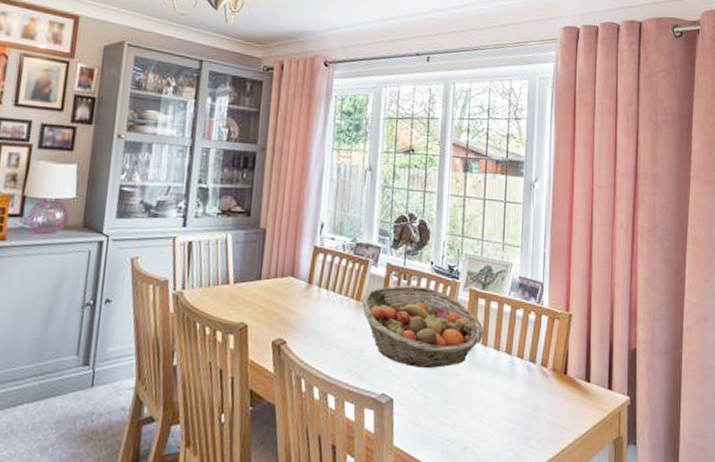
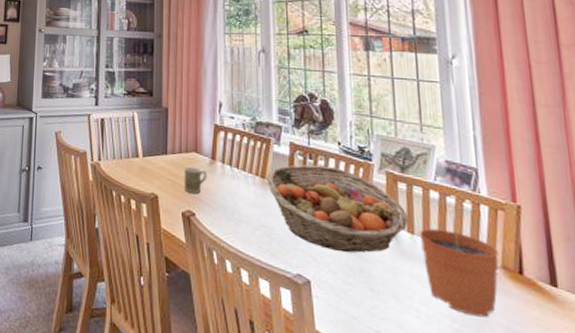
mug: none [277,292,302,320] -> present [184,166,207,194]
plant pot: none [491,319,552,415] -> present [419,207,500,318]

